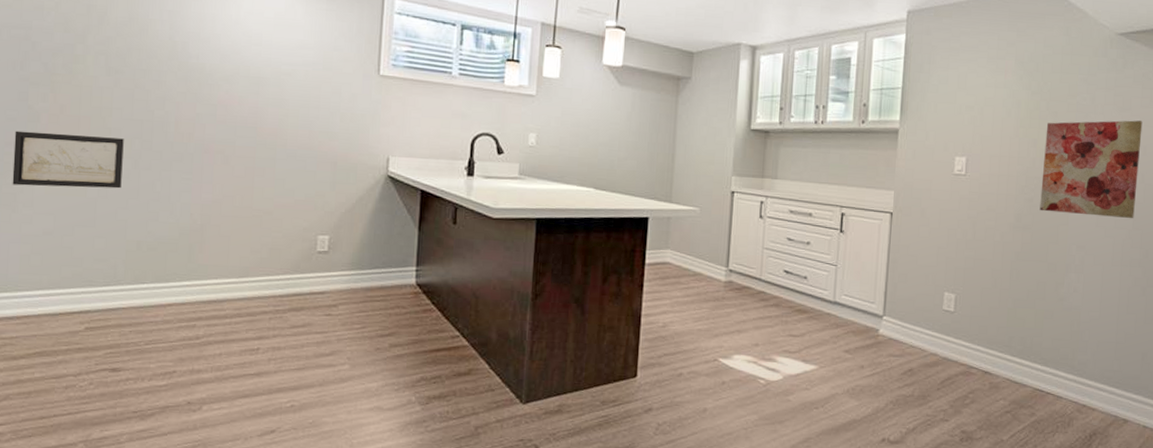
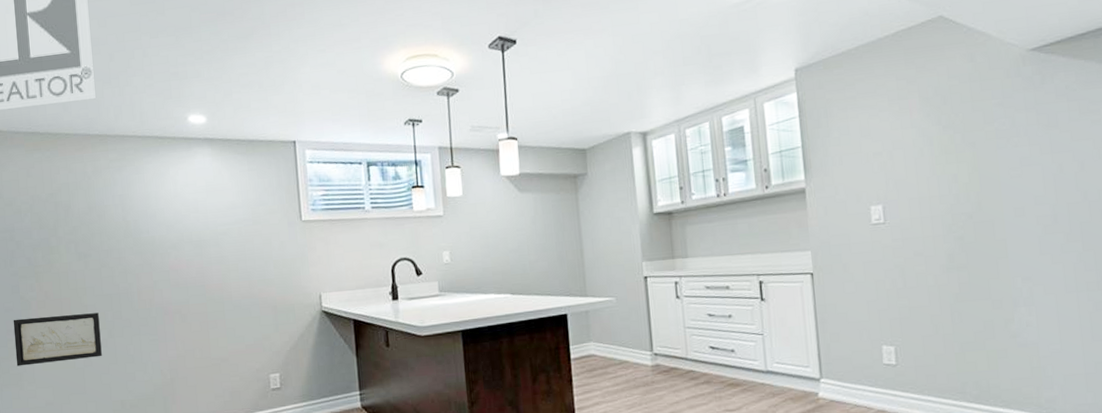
wall art: present [1040,120,1143,219] -> none [965,135,1083,248]

